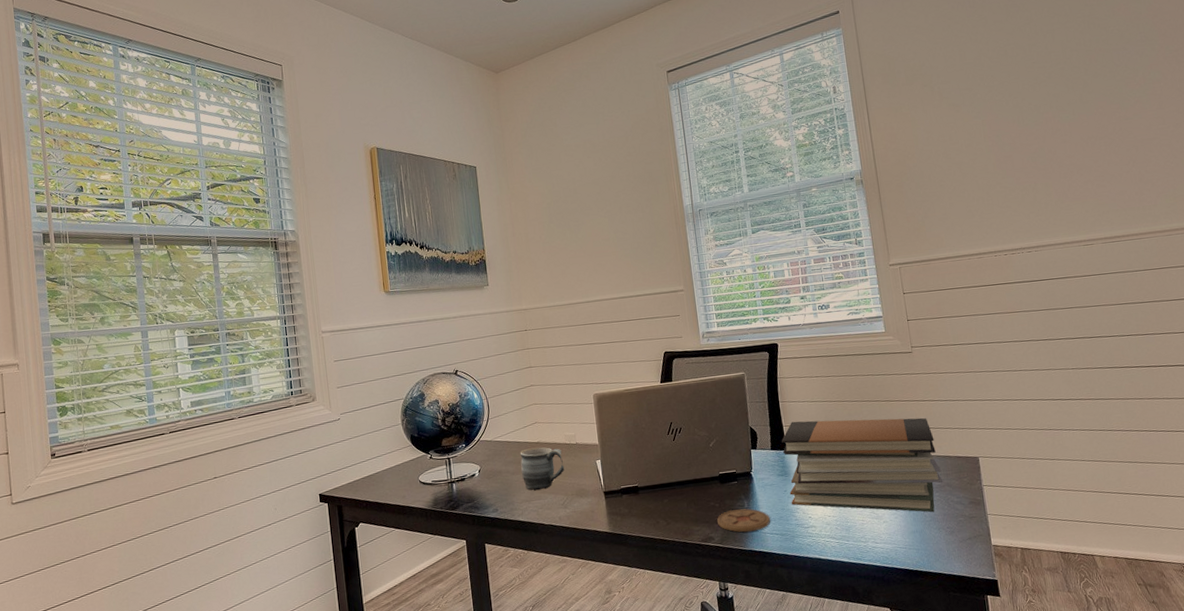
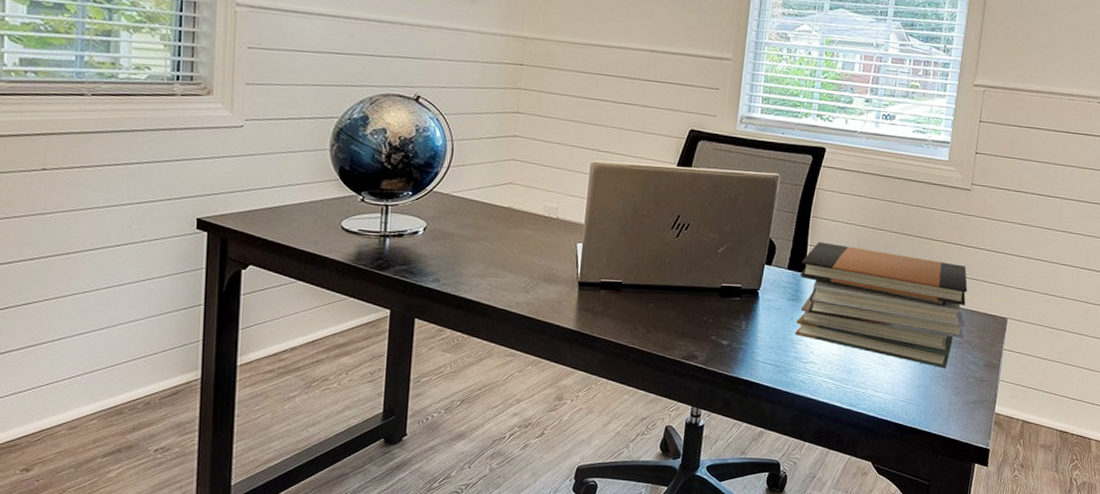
mug: present [520,447,565,491] -> none [478,212,536,267]
coaster: present [717,508,771,532] -> none [706,329,768,357]

